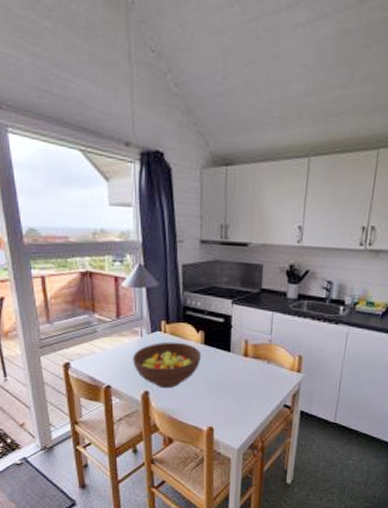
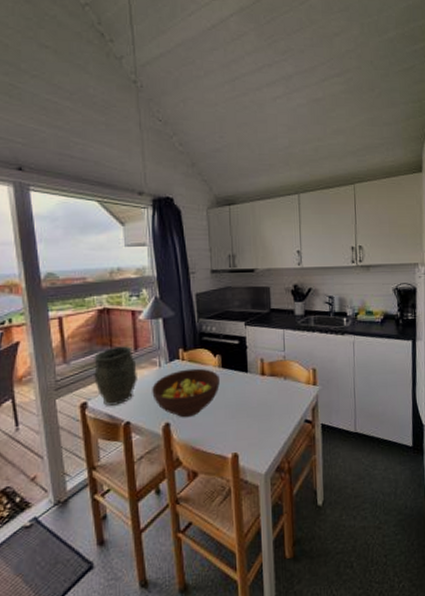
vase: none [76,312,119,369] -> present [94,346,137,406]

